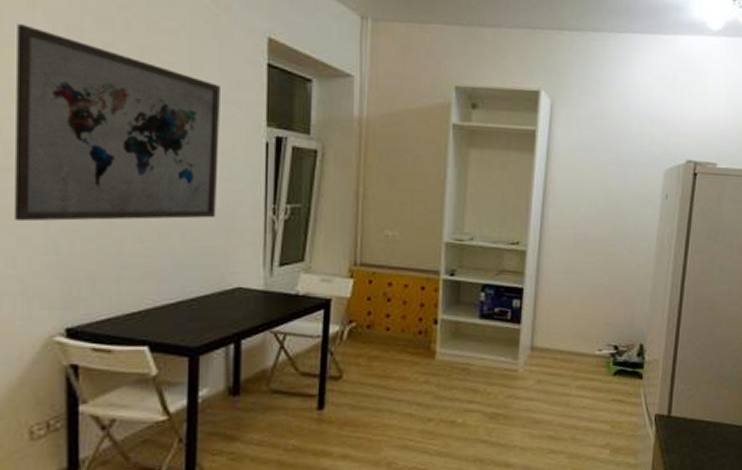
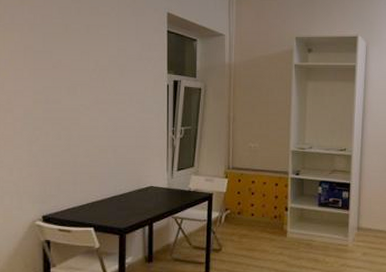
wall art: present [15,24,220,222] -> none [12,16,137,145]

